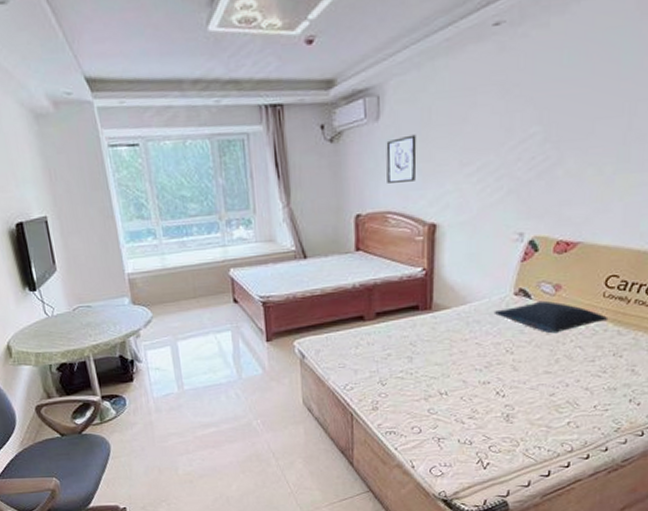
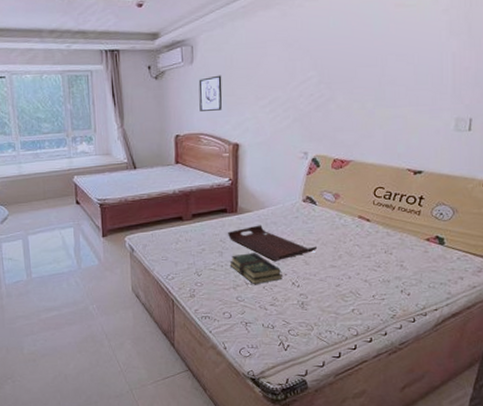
serving tray: none [418,324,530,367] -> present [227,225,318,261]
book: none [420,357,485,394] -> present [229,253,283,284]
pillow: present [494,300,609,334] -> none [287,206,379,234]

